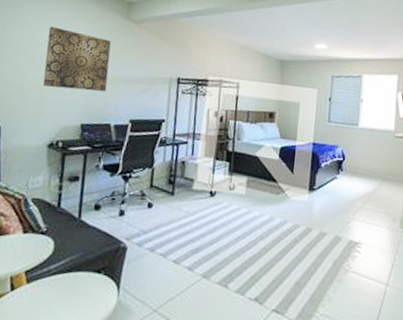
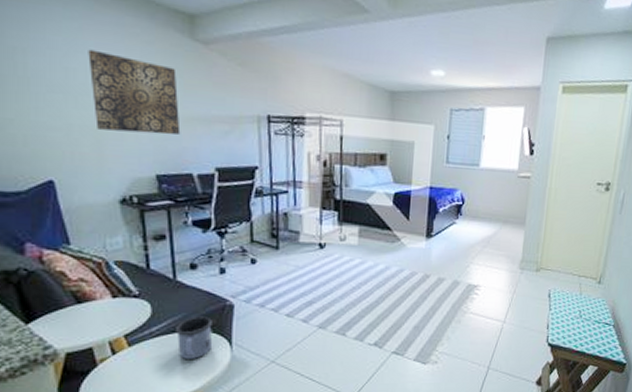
mug: none [69,257,105,302] -> present [176,316,212,359]

